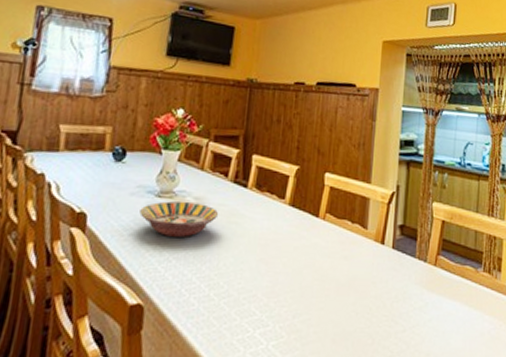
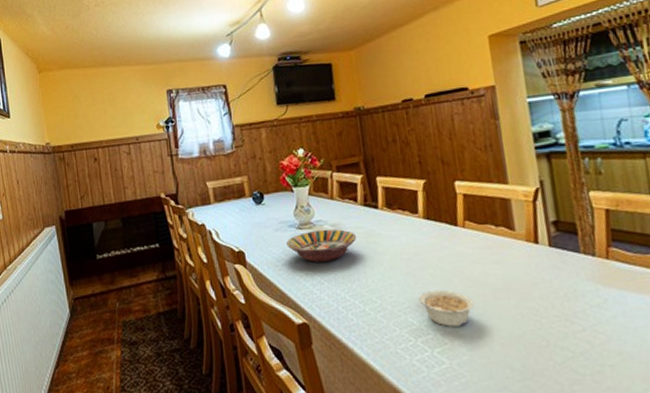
legume: none [265,280,318,320] -> present [418,289,475,327]

